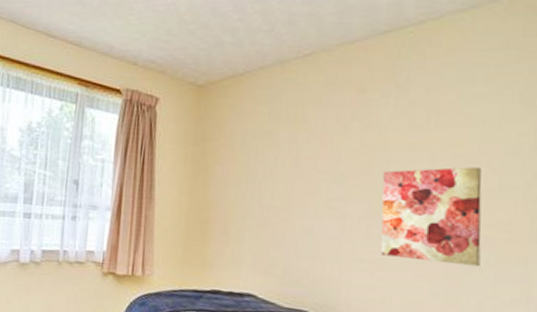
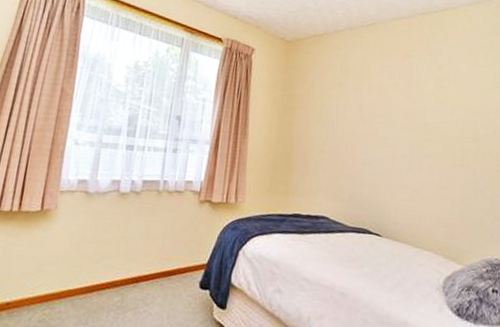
wall art: present [381,167,482,267] -> none [419,117,483,191]

